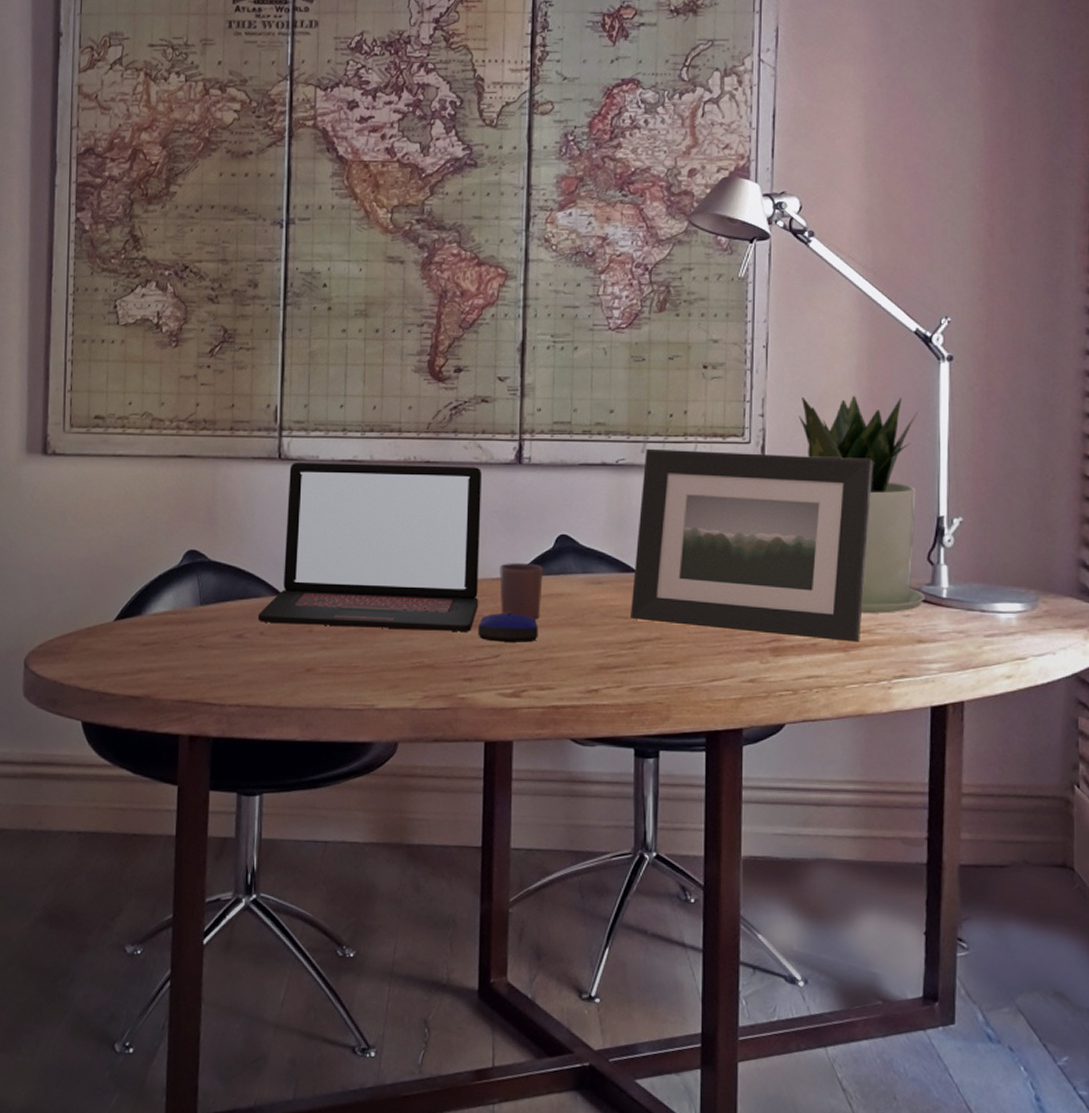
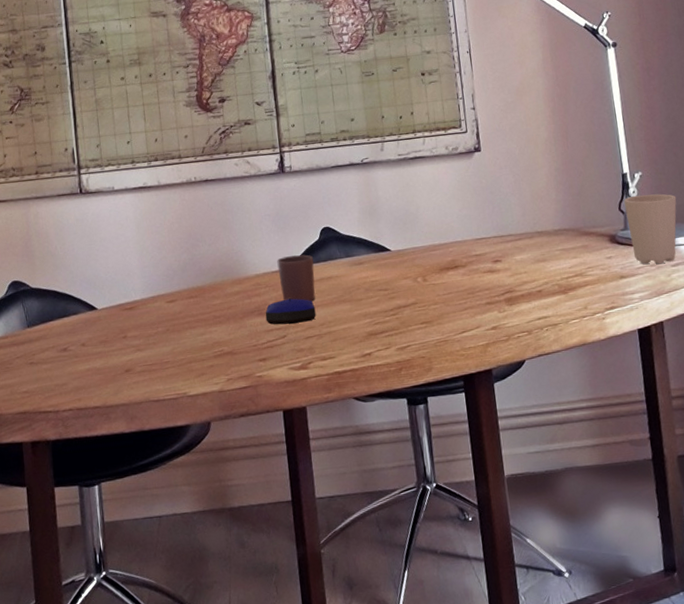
laptop: present [257,462,481,632] -> none [78,180,264,335]
picture frame: present [631,448,873,643] -> none [384,134,576,291]
planter: present [799,395,926,613] -> none [503,81,622,260]
cup: none [936,545,1003,632] -> present [624,193,677,265]

